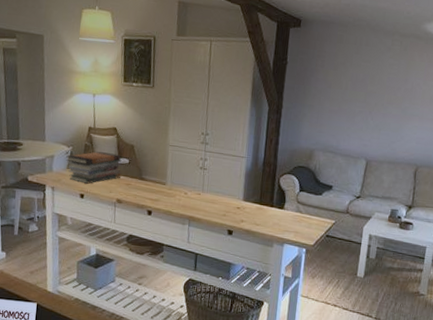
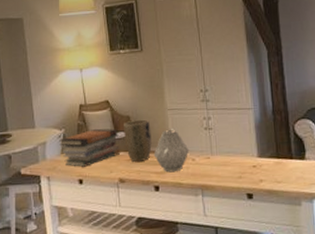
plant pot: none [126,149,152,188] -> present [124,119,152,163]
vase: none [151,163,184,202] -> present [153,129,190,173]

